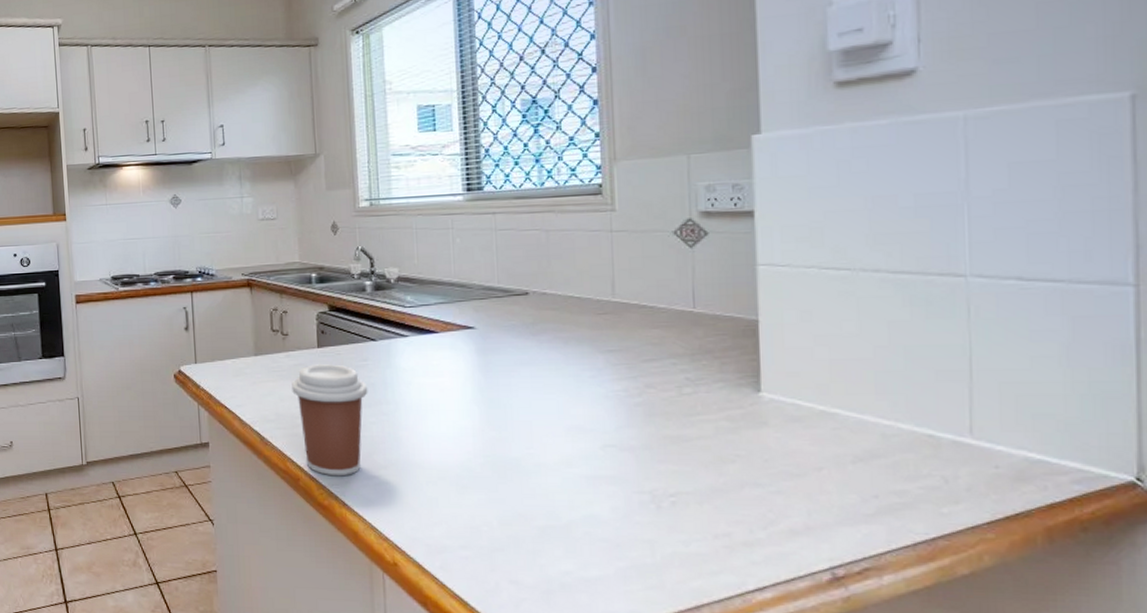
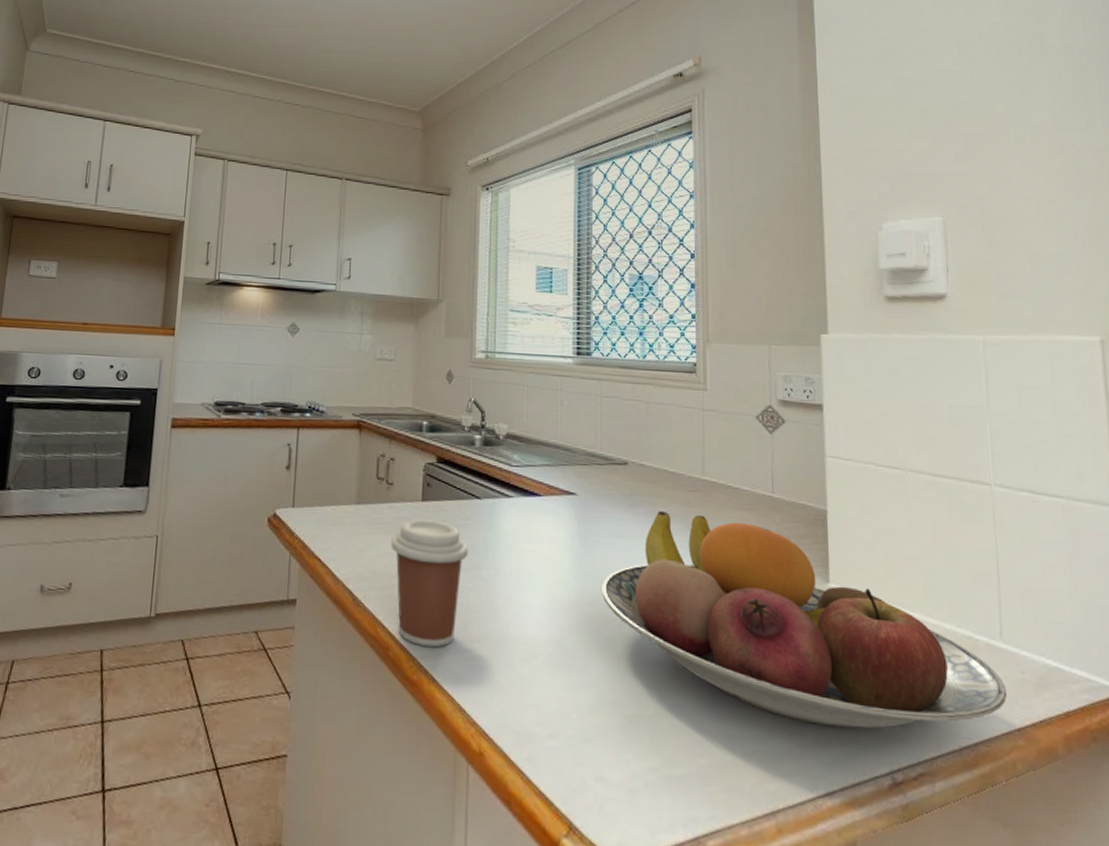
fruit bowl: none [507,336,976,529] -> present [602,510,1008,729]

